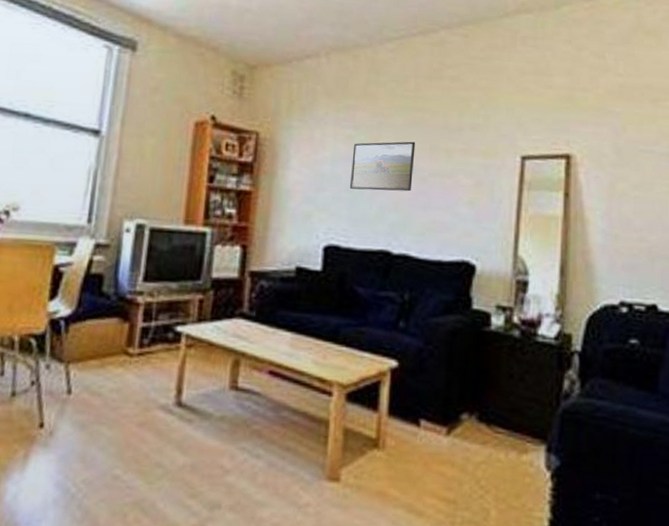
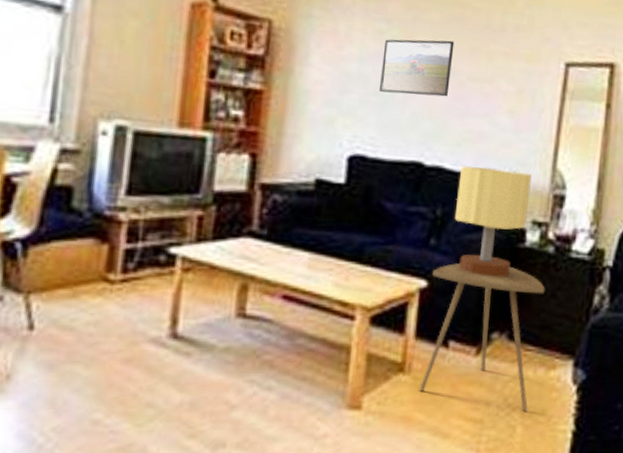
side table: none [393,345,513,495] -> present [419,263,545,412]
table lamp: none [421,254,494,359] -> present [454,166,532,277]

